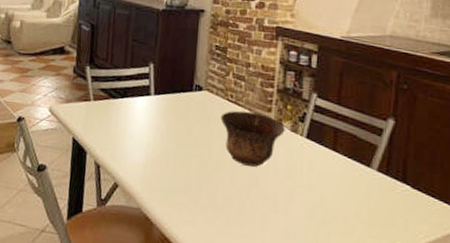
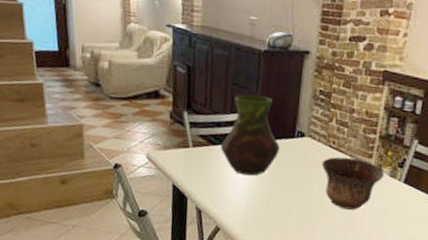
vase: none [121,49,179,130] -> present [221,94,280,176]

